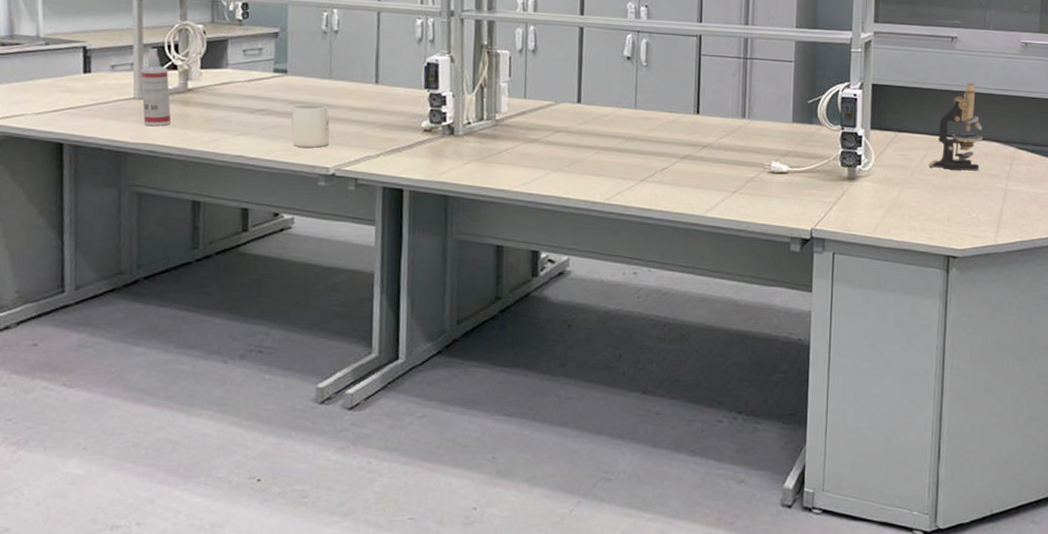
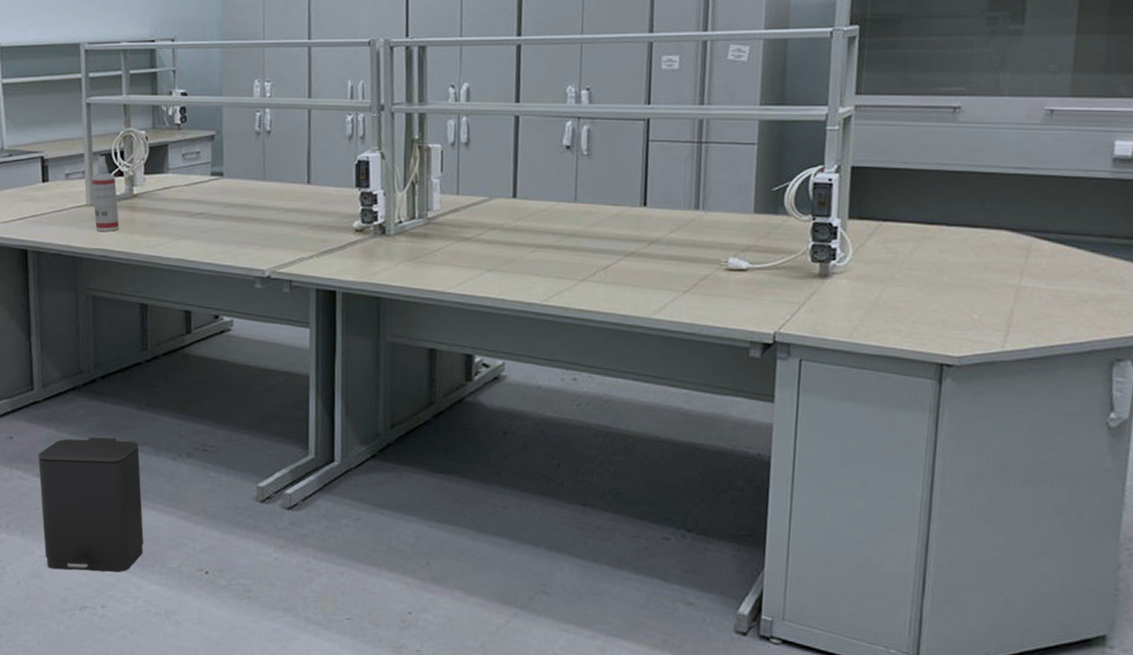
pedal bin: none [66,341,189,487] -> present [38,437,144,572]
mug: present [291,103,330,148] -> none [228,206,265,250]
microscope: present [928,83,983,171] -> none [919,162,991,265]

